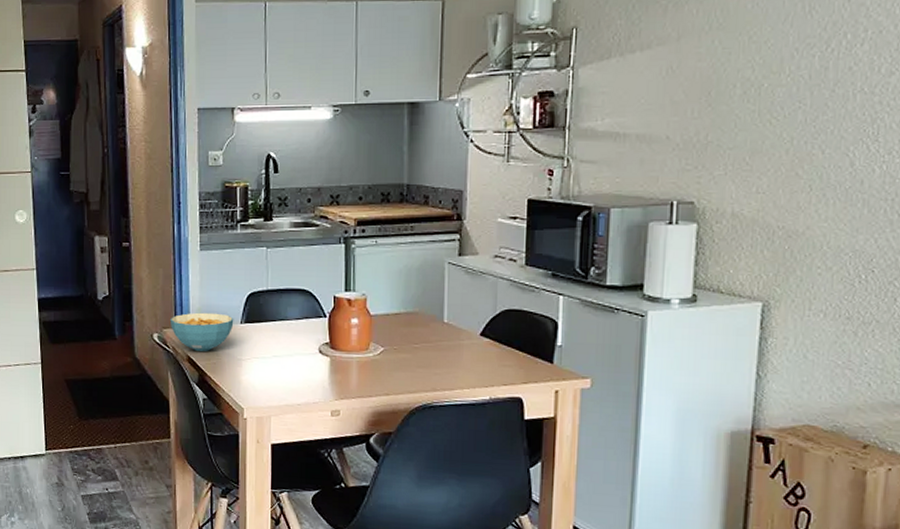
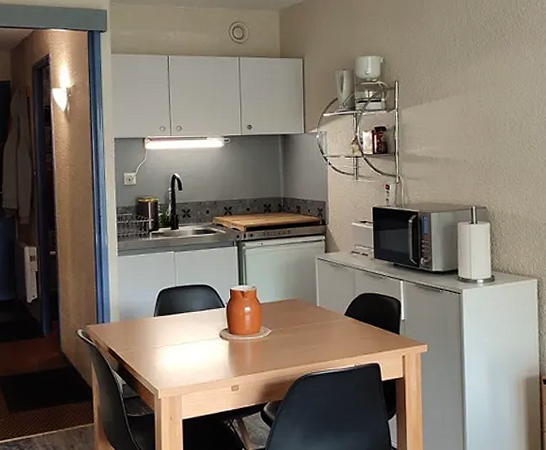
cereal bowl: present [169,312,234,351] -> none [92,308,148,343]

